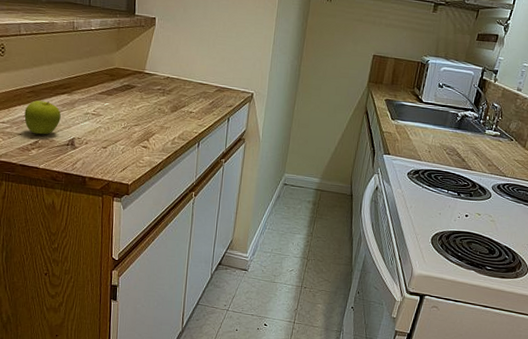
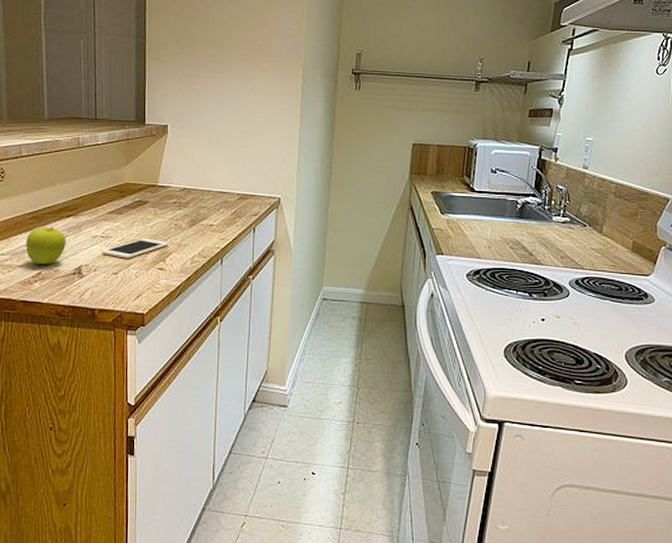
cell phone: none [93,119,153,136] -> present [102,238,169,259]

